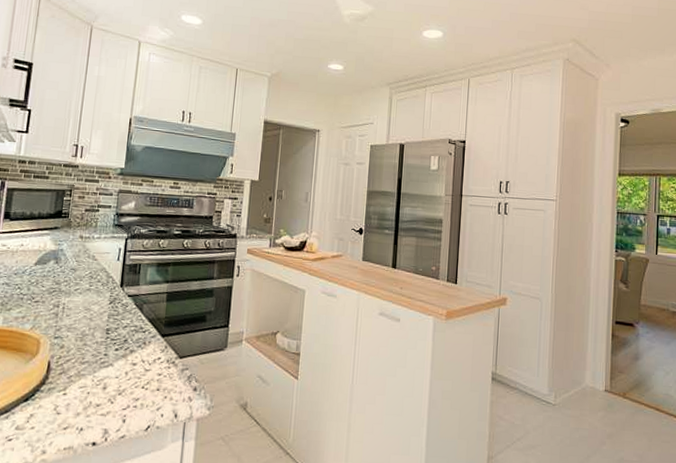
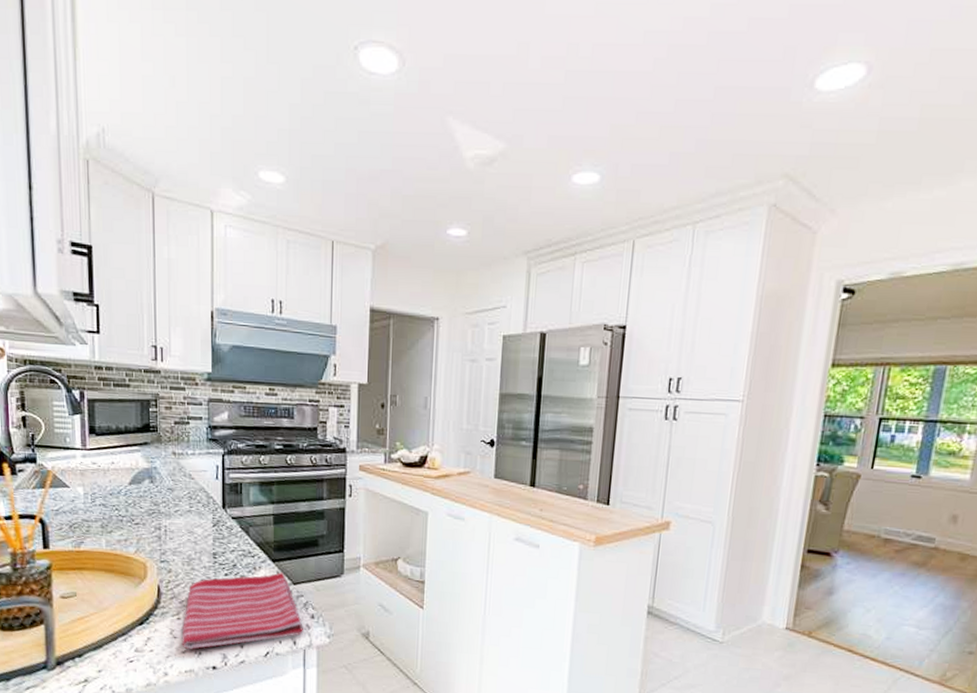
dish towel: none [64,346,185,426] -> present [182,572,303,650]

